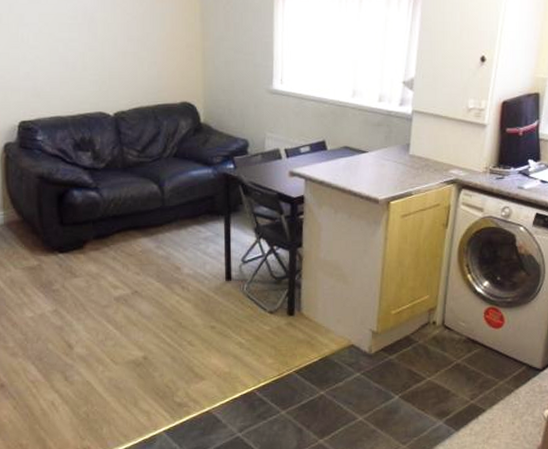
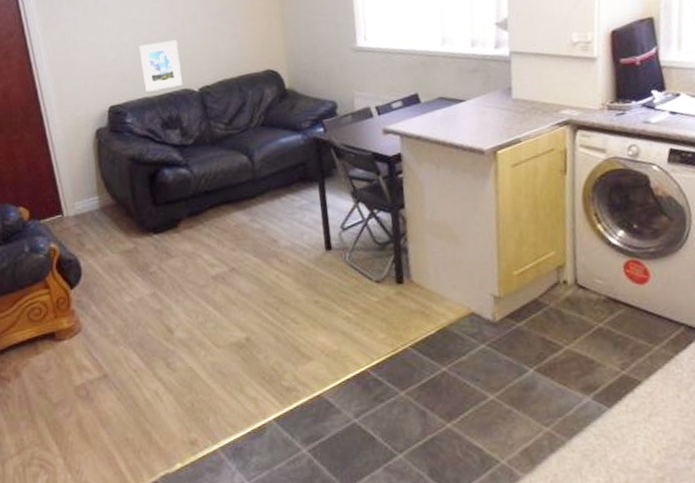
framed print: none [54,60,98,110] -> present [139,40,183,92]

